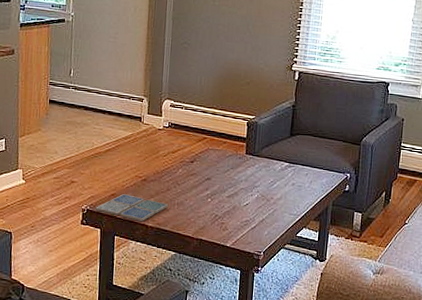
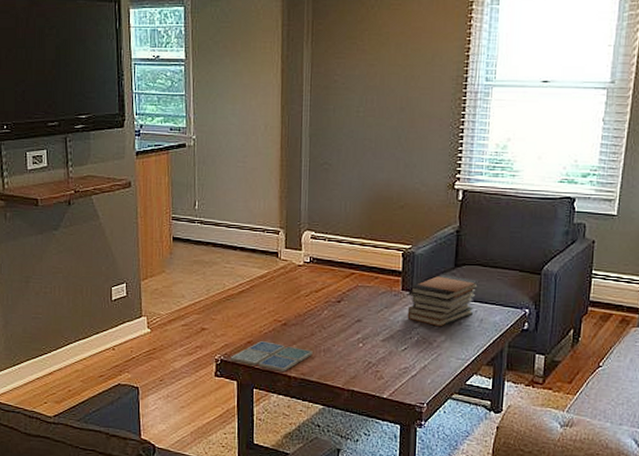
book stack: none [249,141,310,187] -> present [407,274,479,327]

